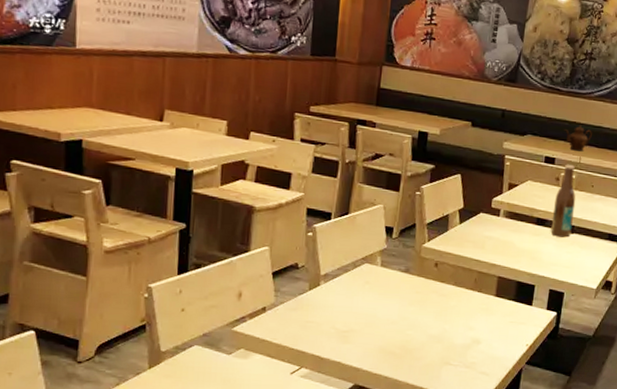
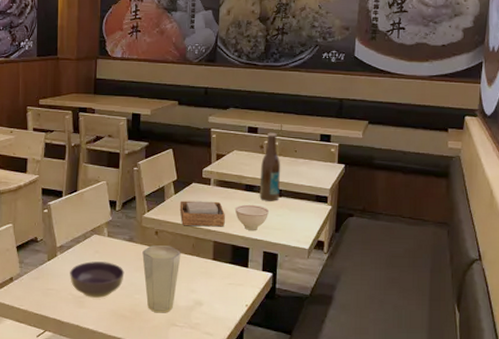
bowl: none [334,293,397,333] -> present [70,261,125,298]
cup: none [418,278,462,351] -> present [142,245,181,313]
napkin holder: none [463,231,513,262] -> present [179,200,225,227]
bowl: none [523,239,560,267] -> present [234,204,270,230]
teapot: present [564,125,592,152] -> none [264,95,291,119]

